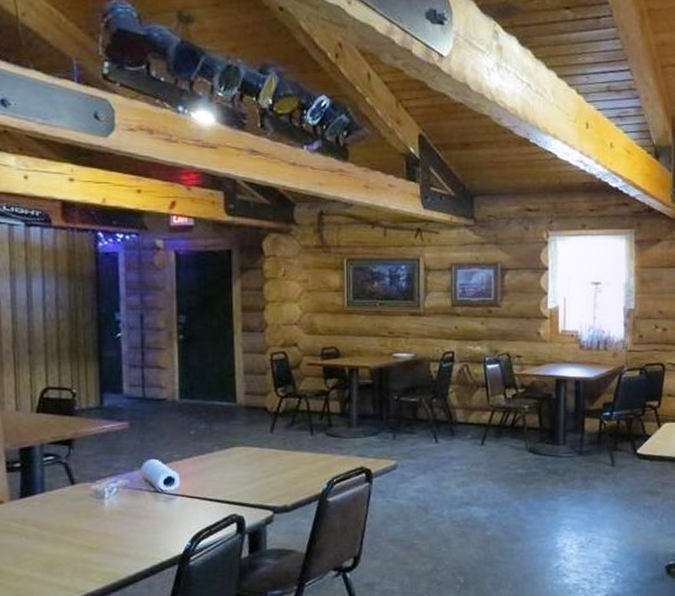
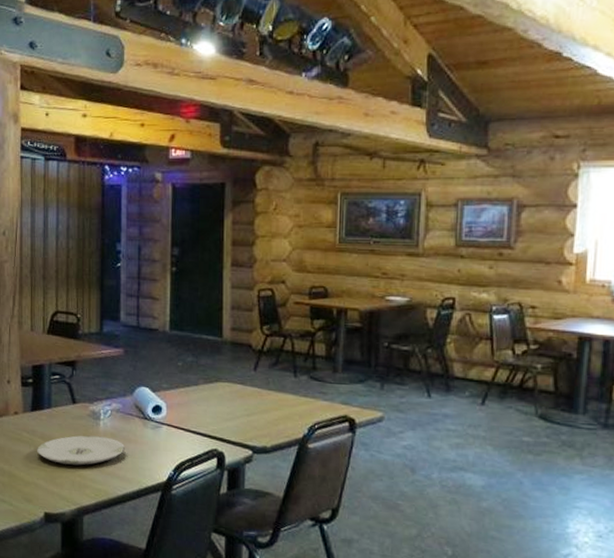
plate: none [29,516,135,551] -> present [37,435,125,466]

